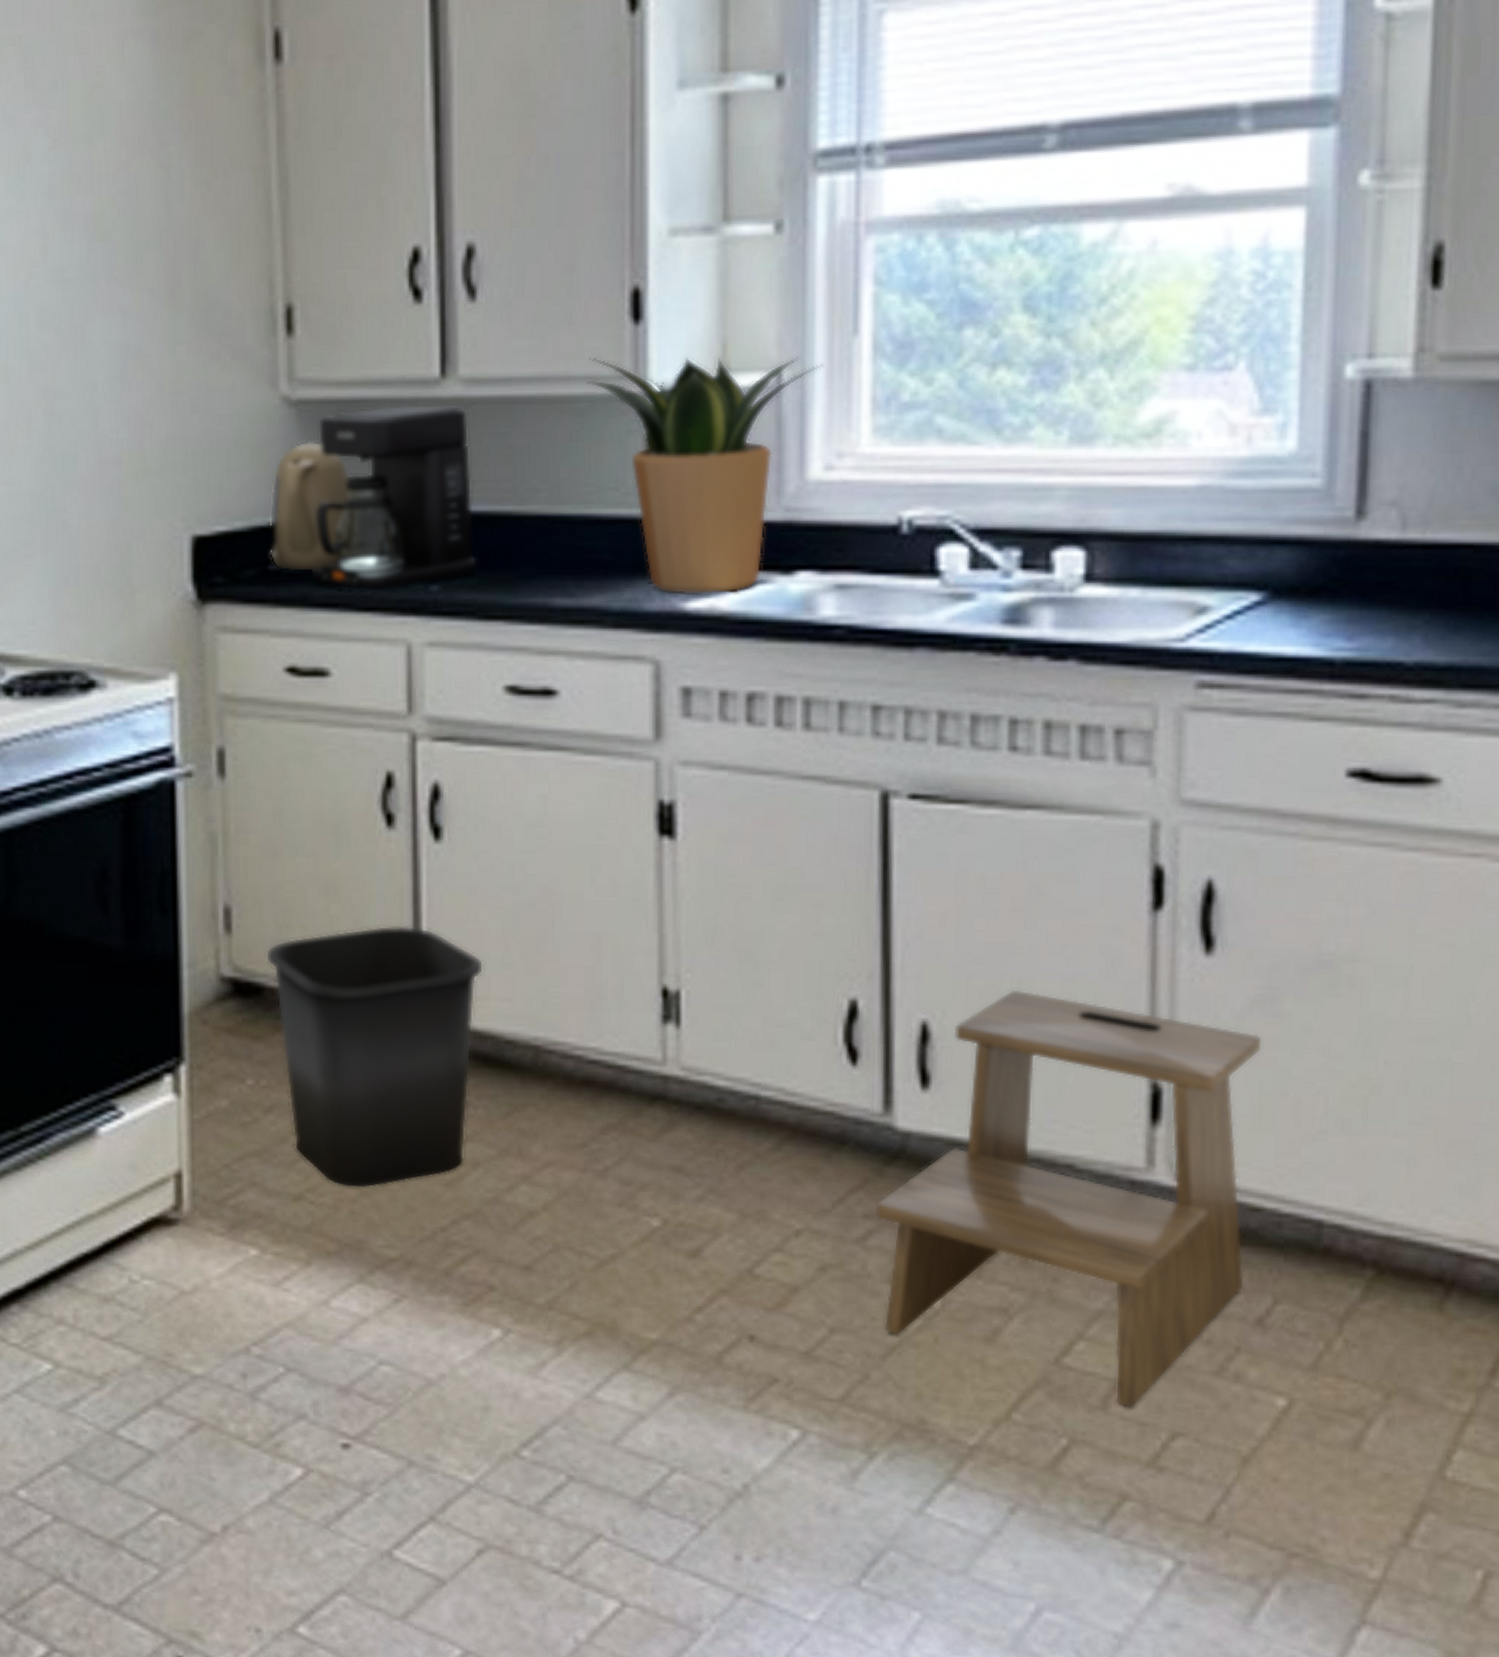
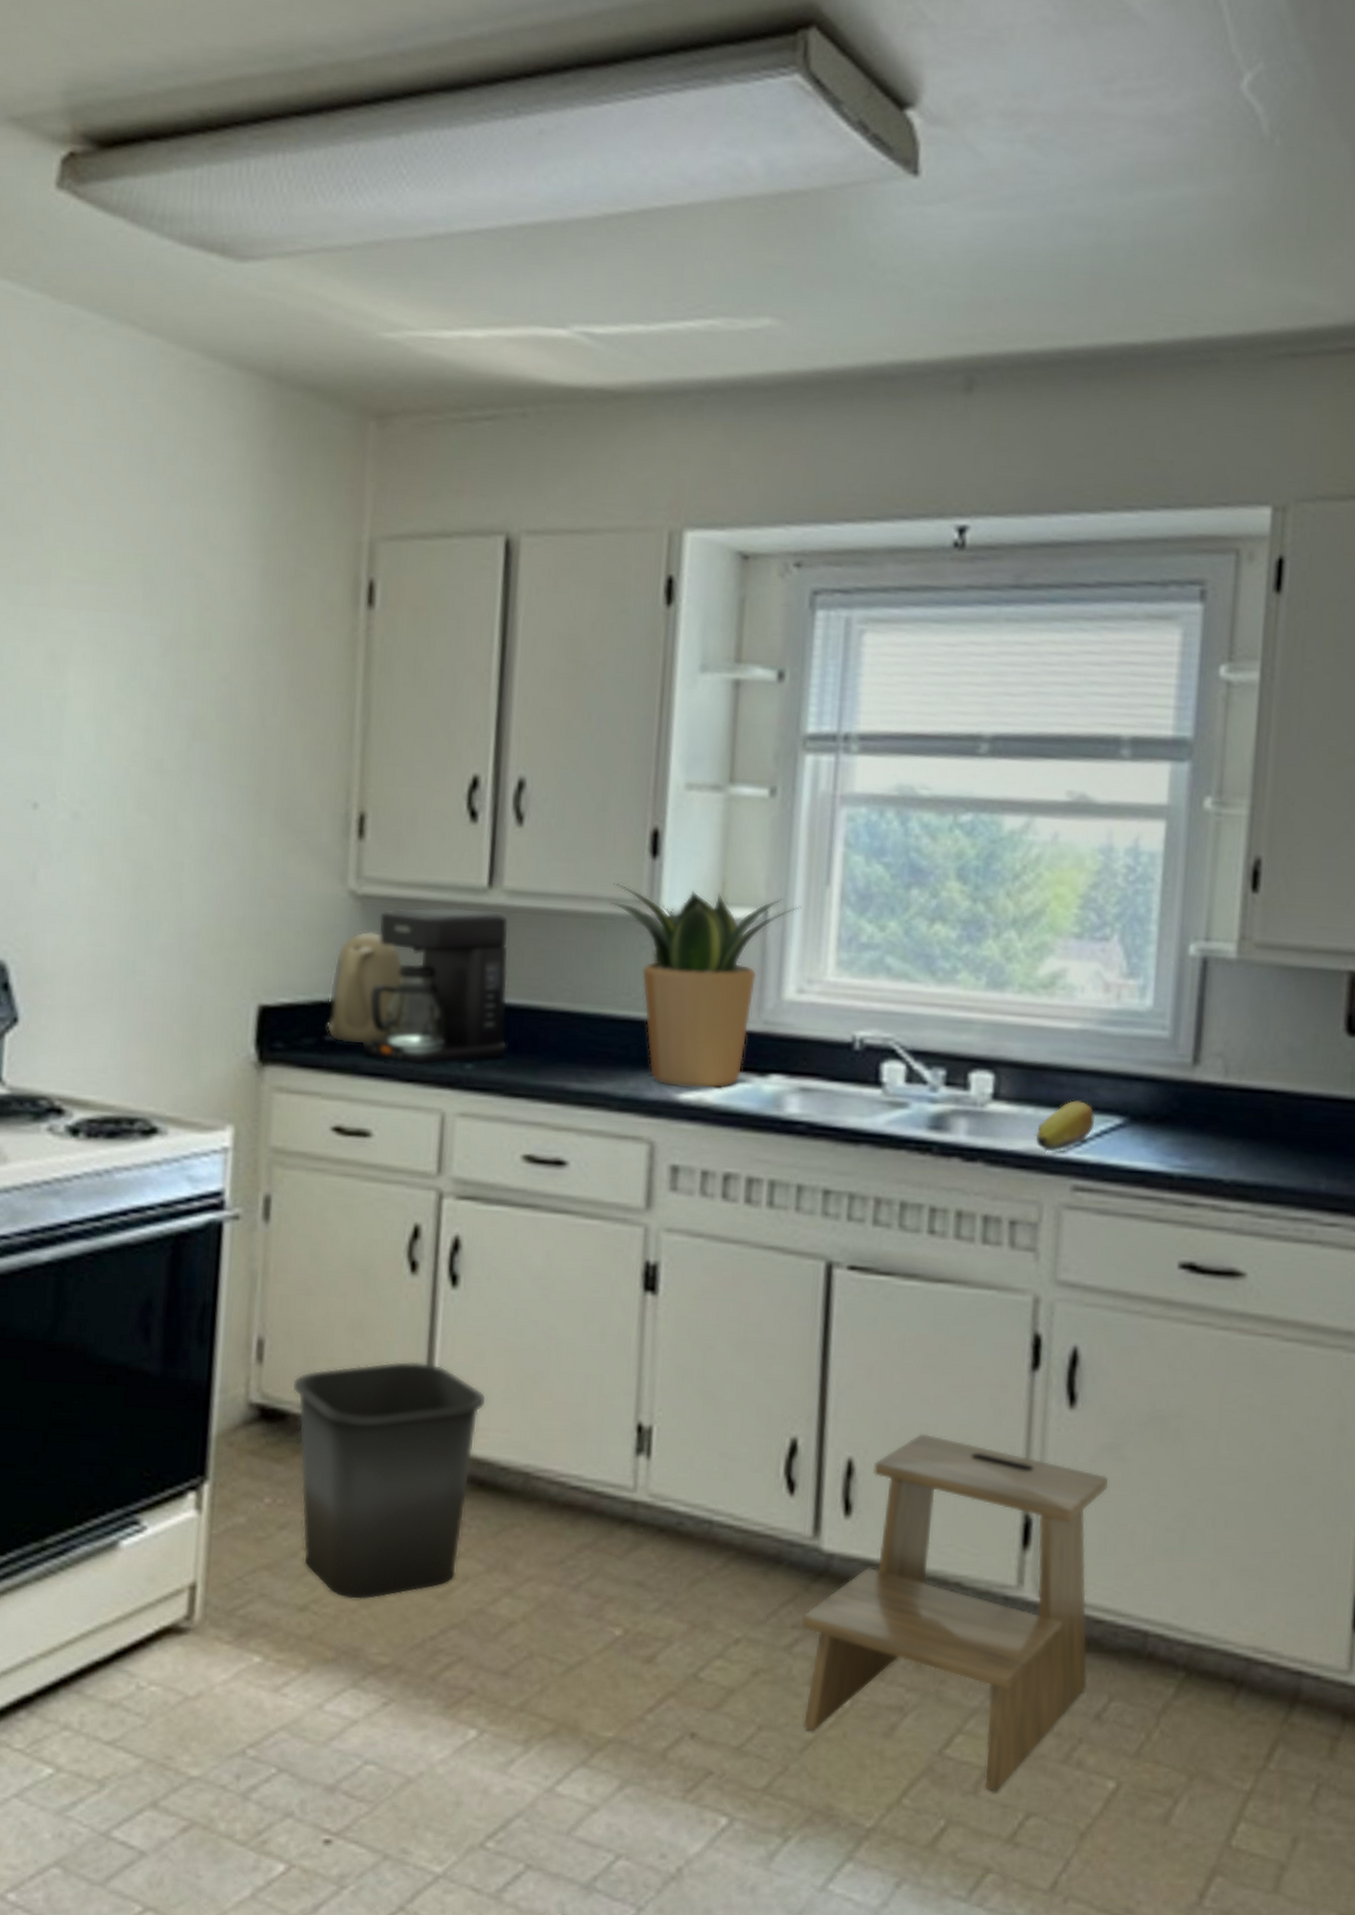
fruit: none [1144,576,1224,642] -> present [1035,1100,1095,1152]

